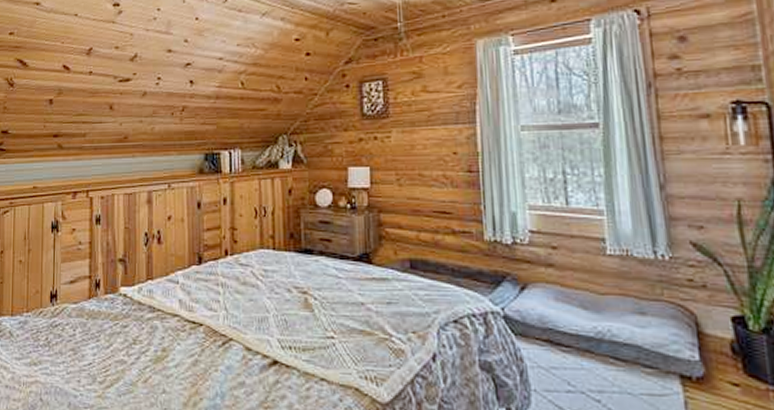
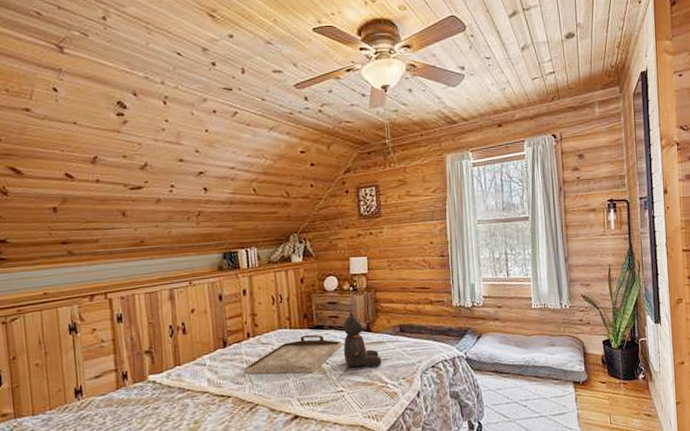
serving tray: none [219,259,334,309] -> present [244,334,342,374]
teddy bear: none [336,233,385,311] -> present [343,310,382,368]

